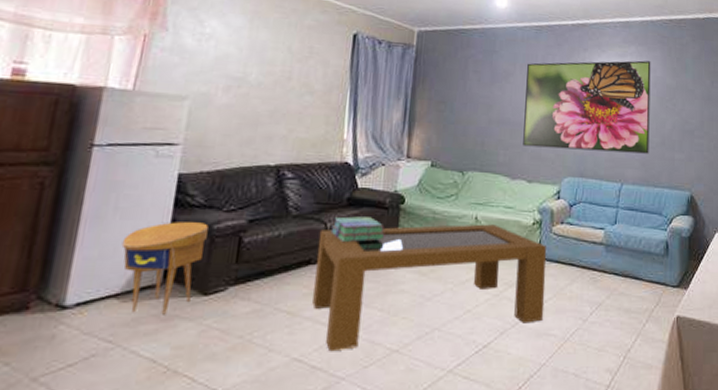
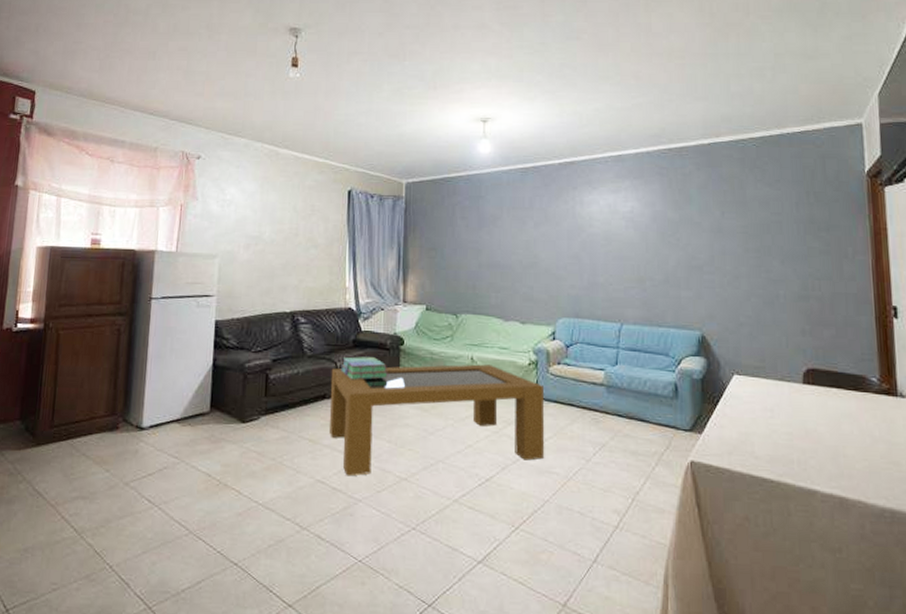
side table: present [121,222,209,315] -> none [178,361,241,438]
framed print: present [523,60,651,154] -> none [514,195,651,292]

